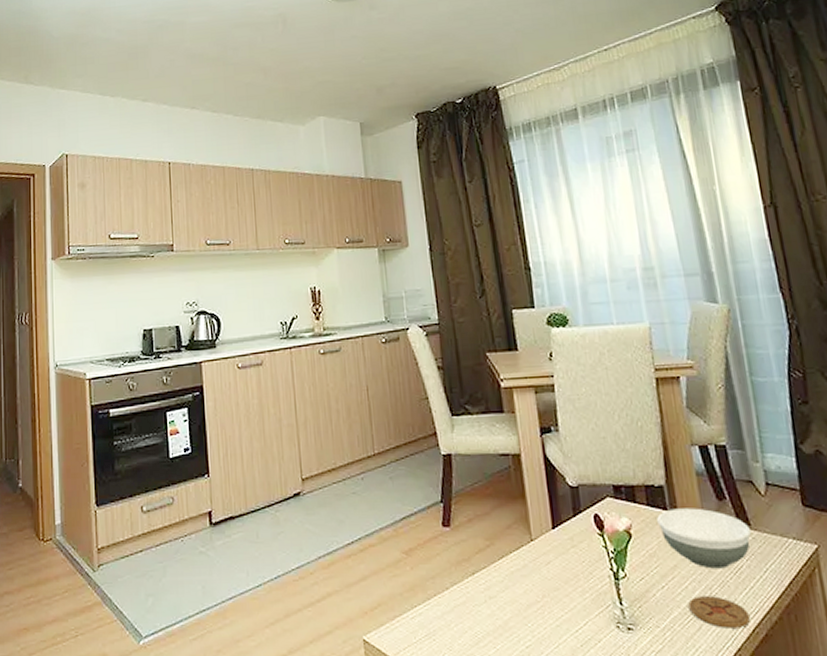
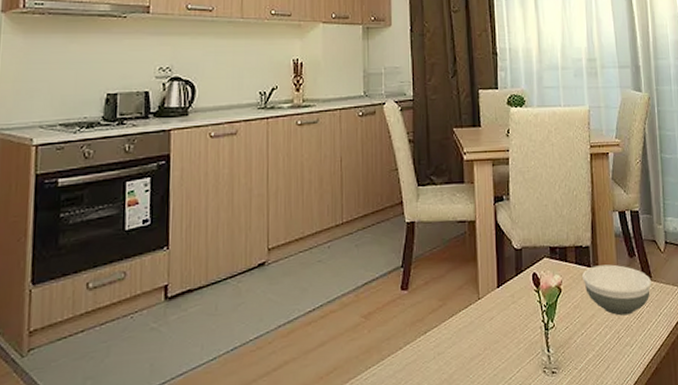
coaster: present [688,596,751,628] -> none [601,338,646,366]

